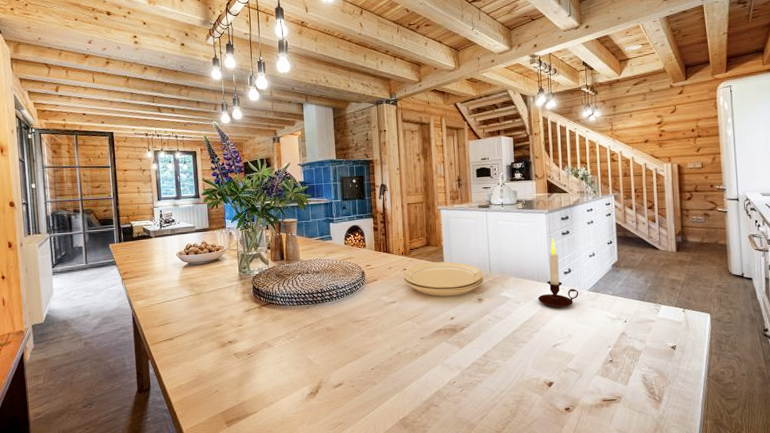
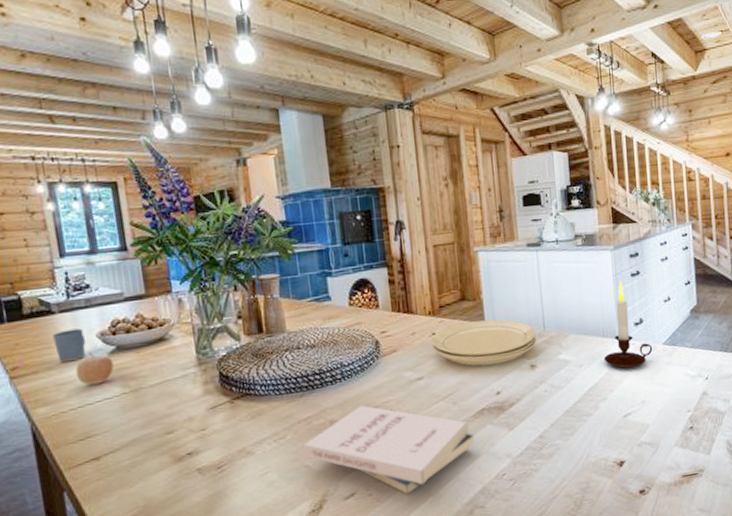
mug: none [150,249,169,271] -> present [53,328,86,363]
fruit: none [162,265,186,288] -> present [75,352,114,386]
books: none [306,318,433,389] -> present [302,405,475,494]

